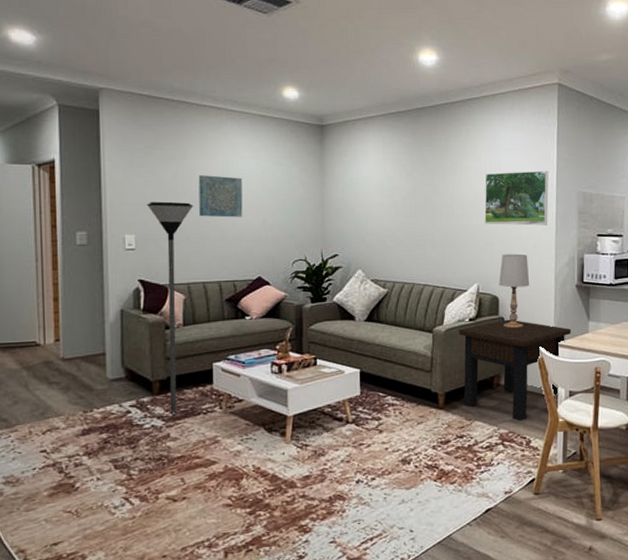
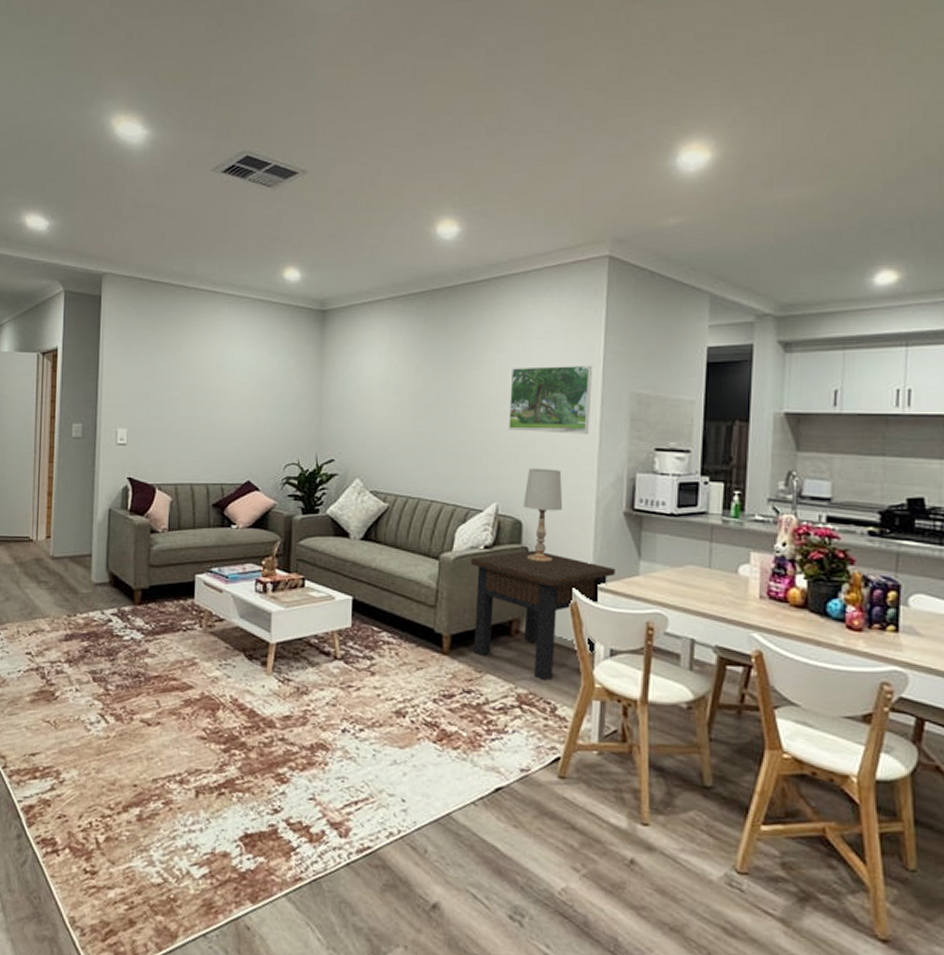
floor lamp: present [147,201,194,413] -> none [141,394,186,627]
wall art: present [198,175,243,218] -> none [191,366,236,413]

